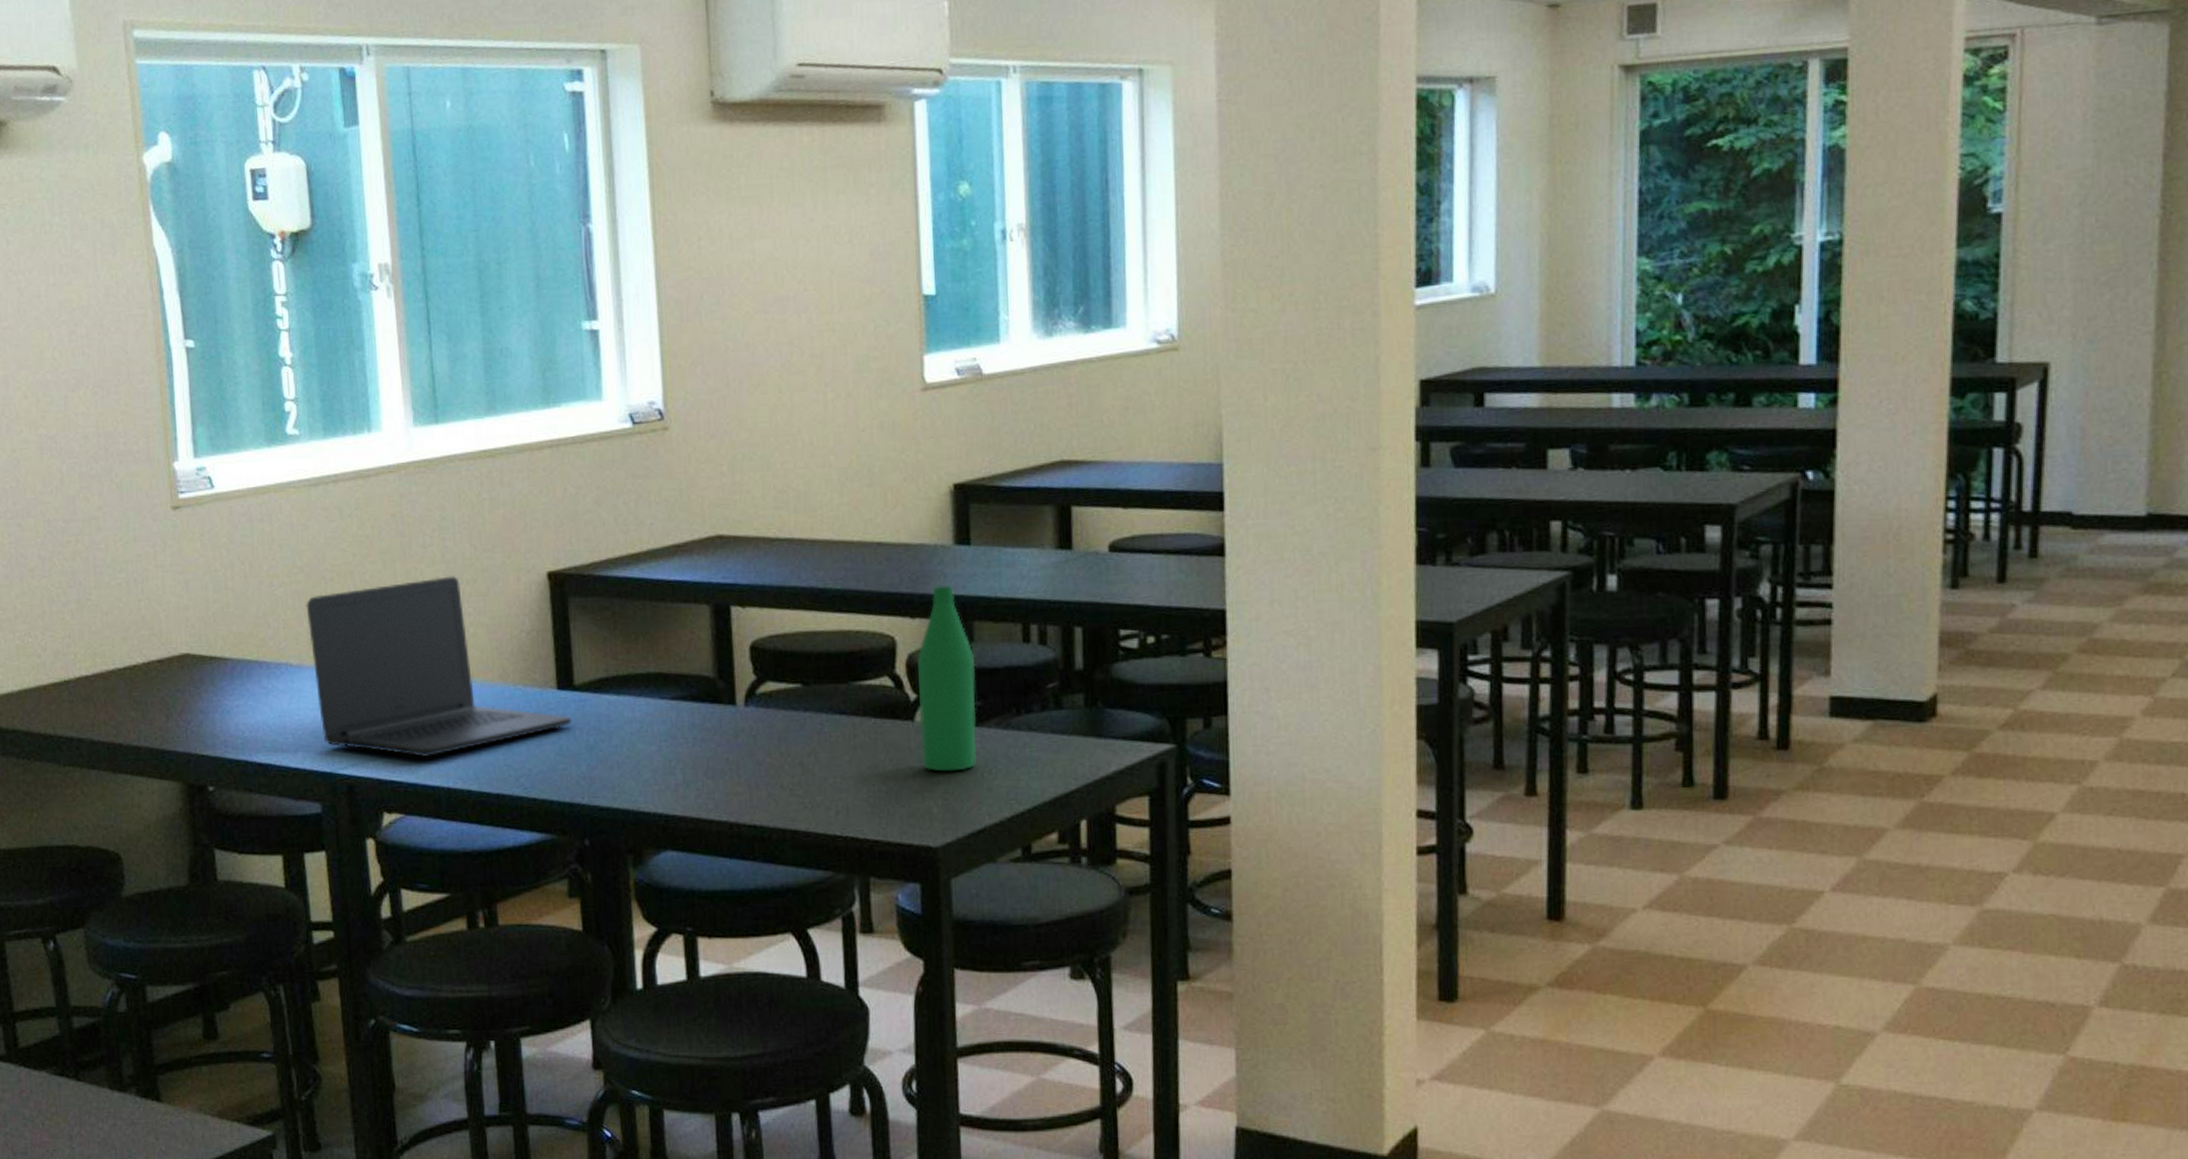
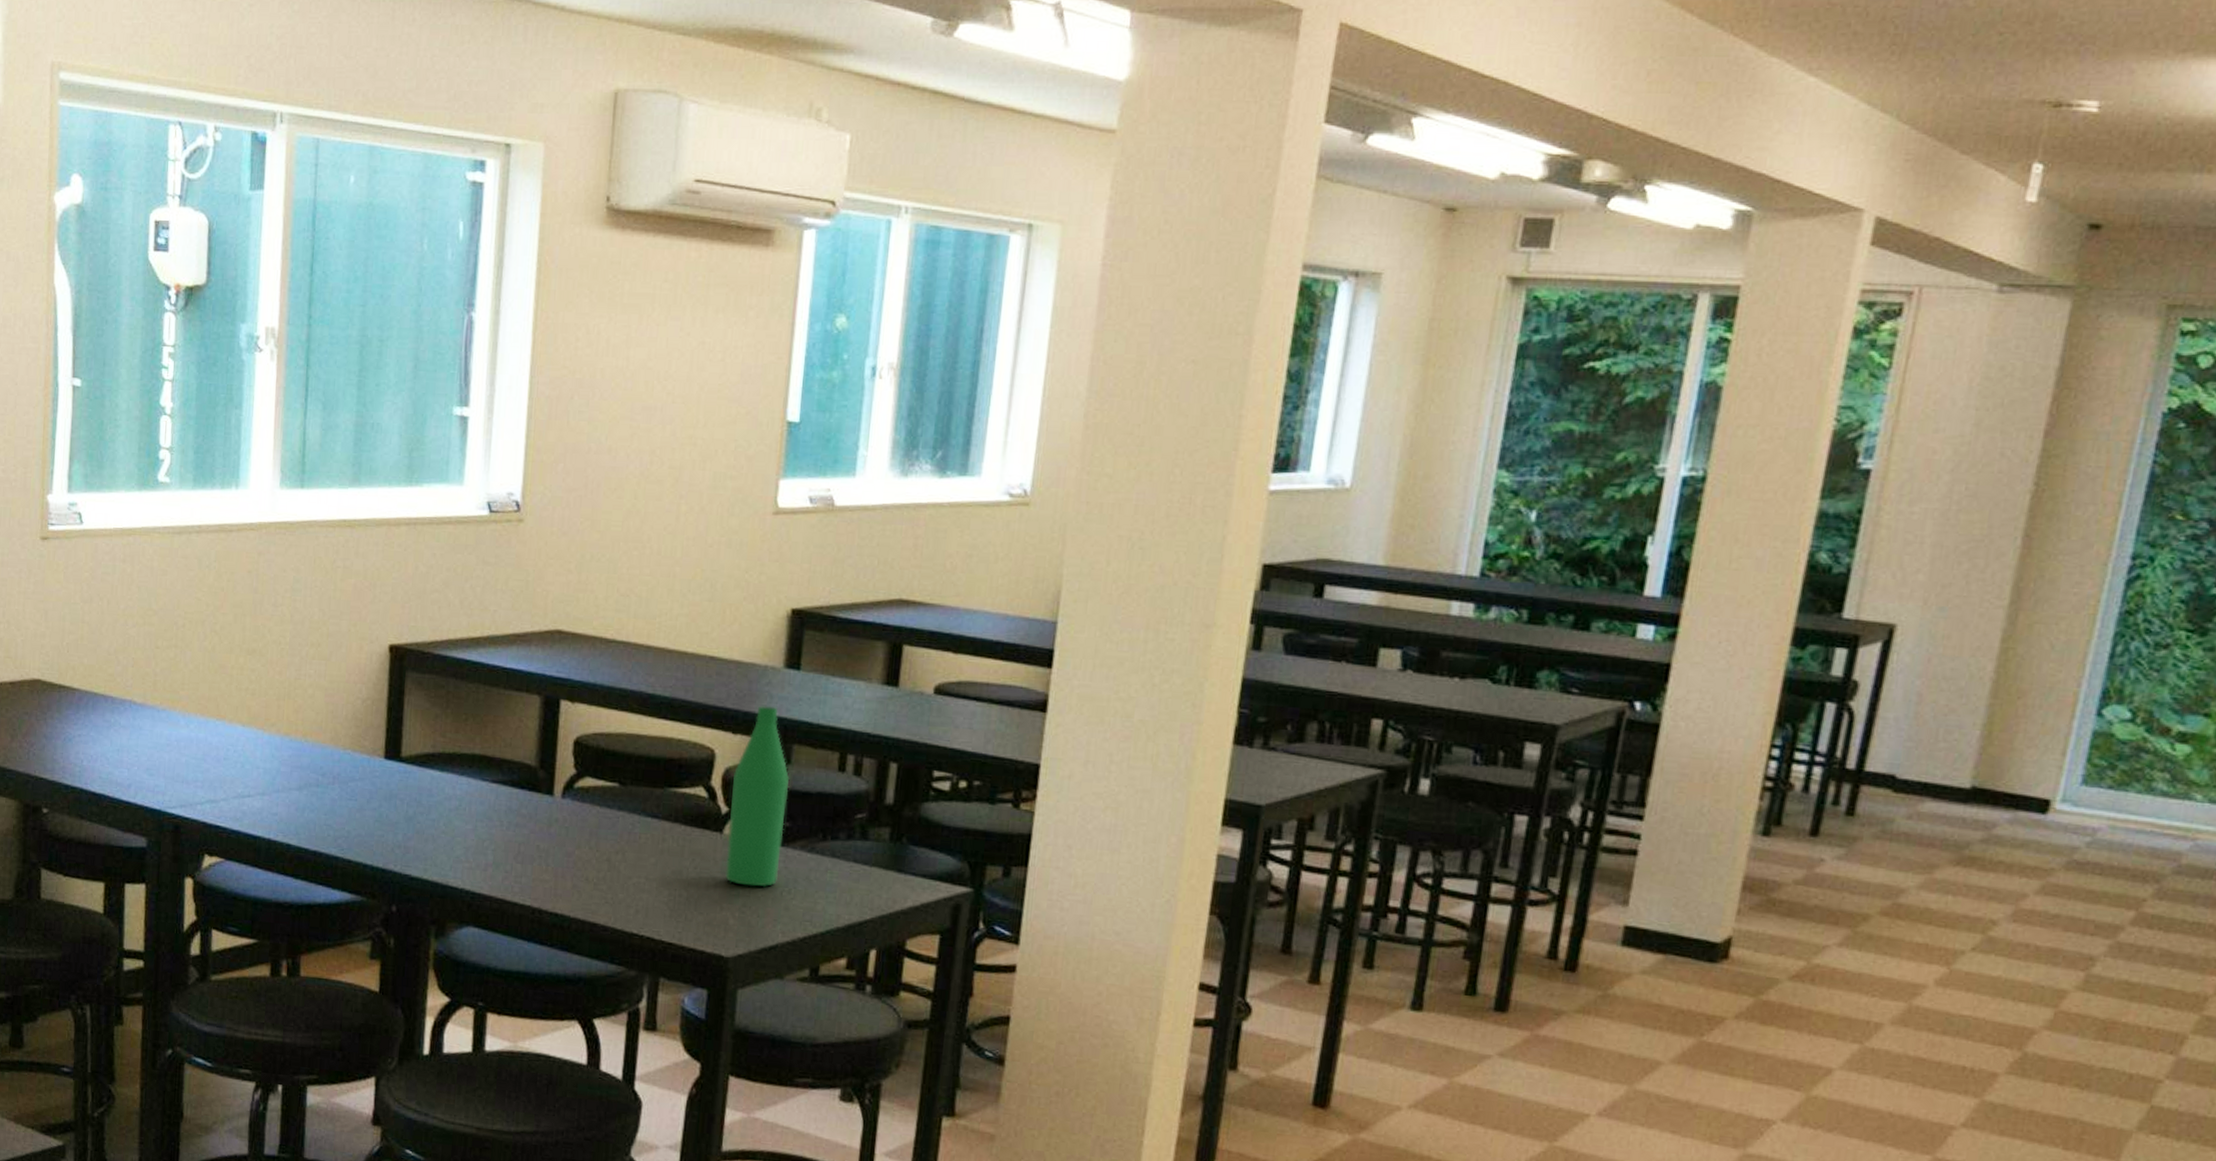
laptop: present [306,576,572,758] -> none [155,636,395,808]

